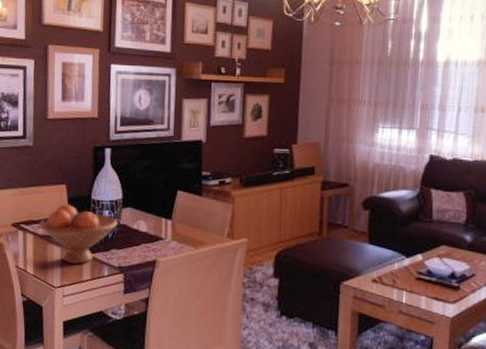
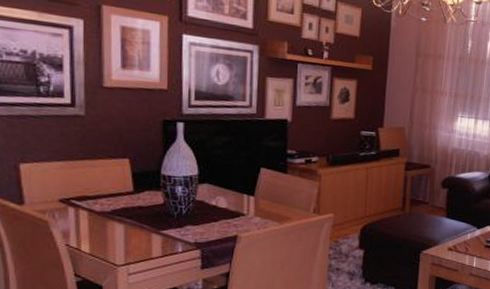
fruit bowl: present [39,204,118,264] -> none [95,179,193,241]

